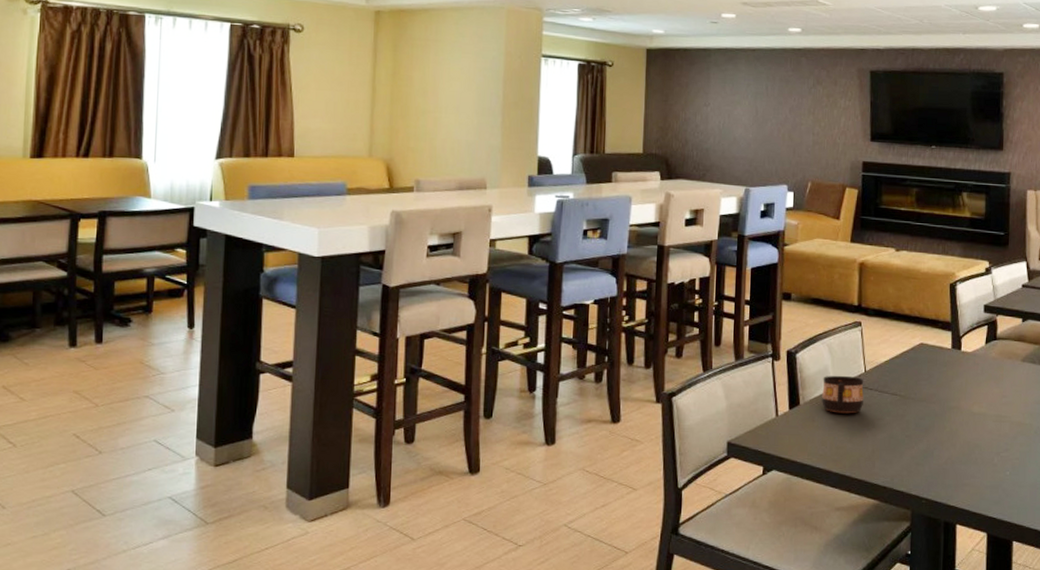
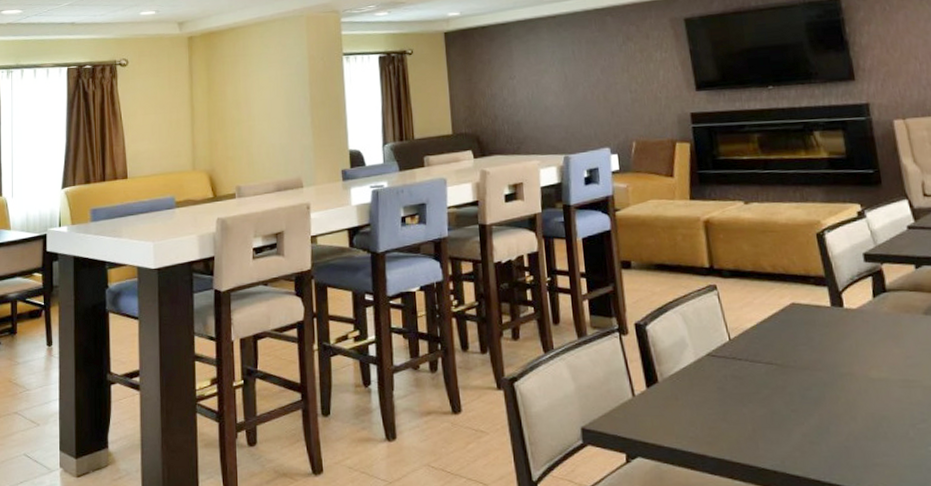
cup: present [822,375,864,414] -> none [680,346,733,389]

